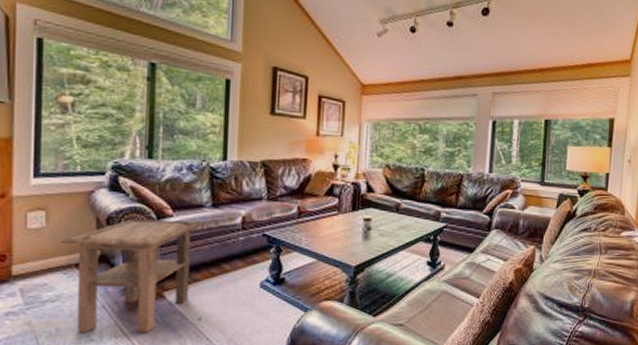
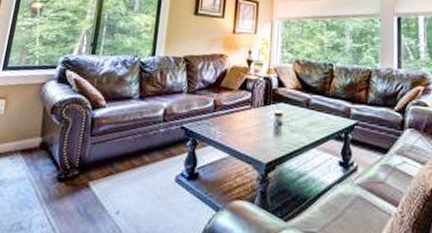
side table: present [60,219,202,333] -> none [11,109,129,225]

